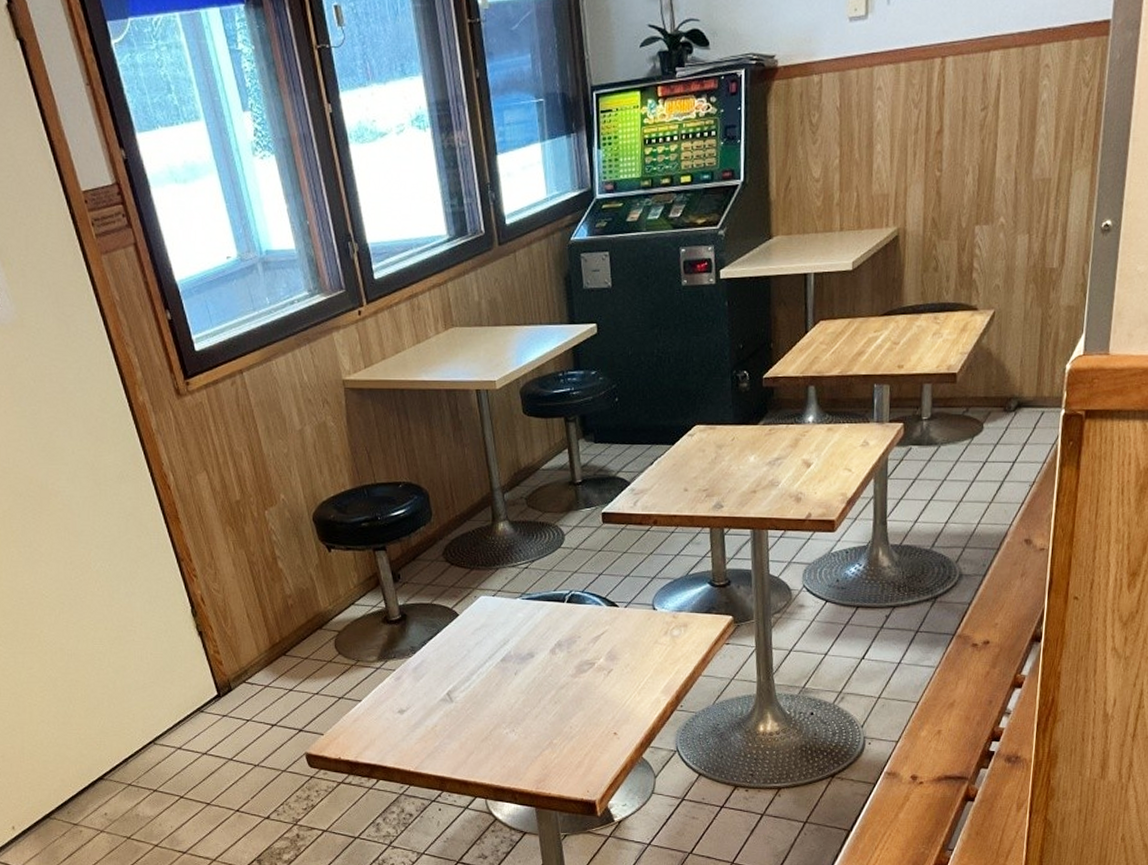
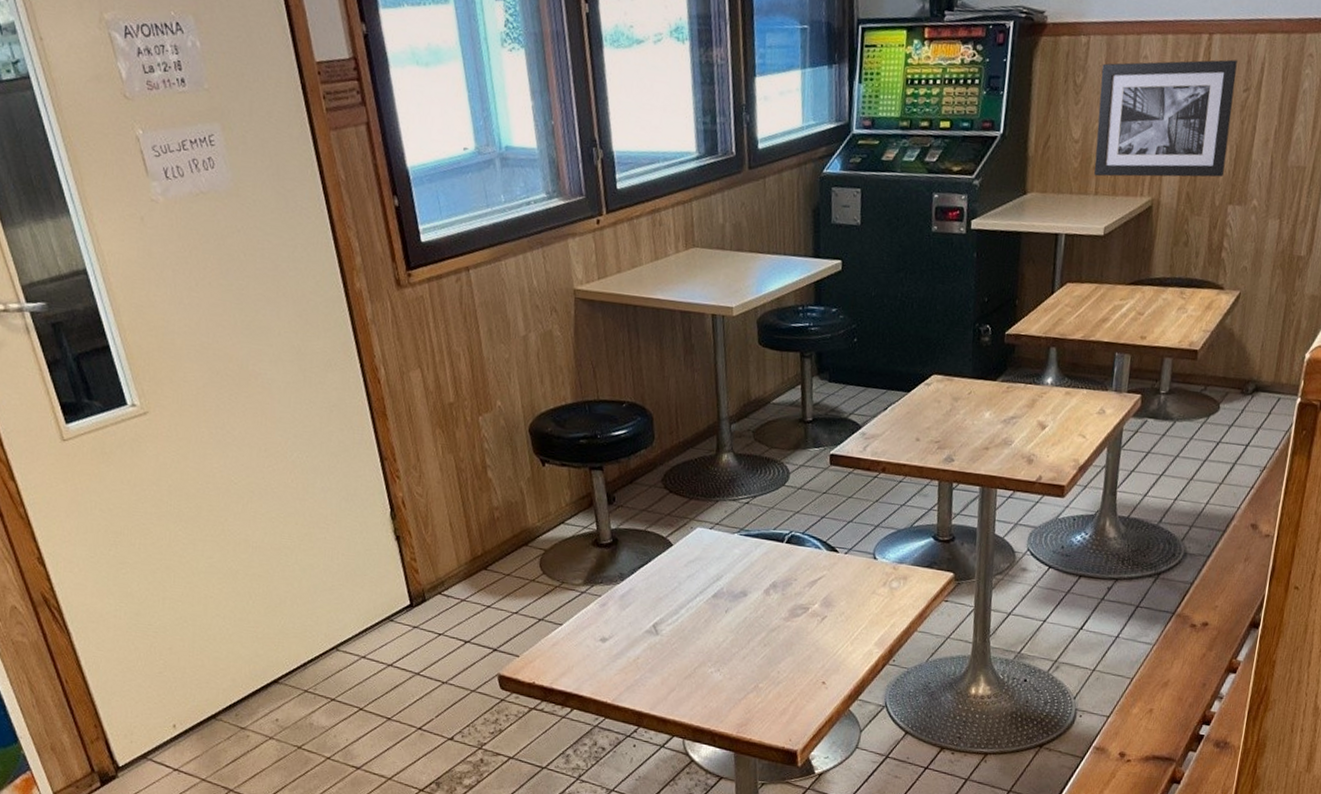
wall art: none [836,80,973,213] -> present [1094,59,1238,178]

